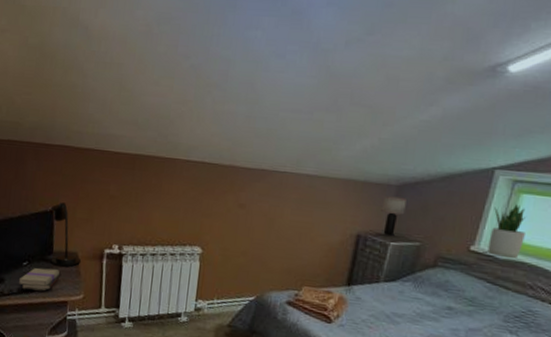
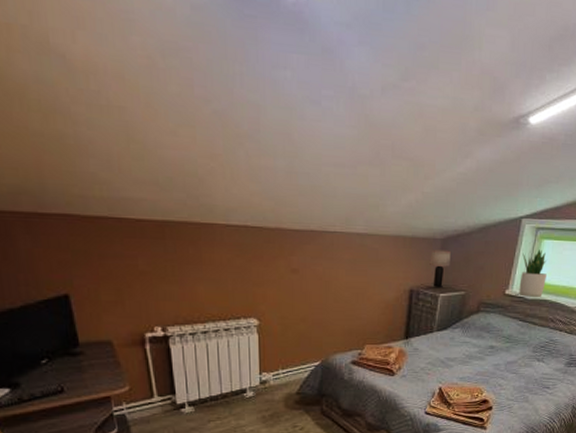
books: present [18,267,62,292] -> none [39,363,96,392]
desk lamp: present [48,202,82,268] -> none [61,284,119,359]

